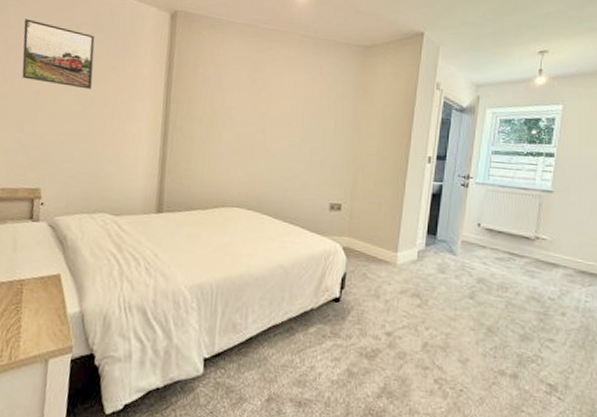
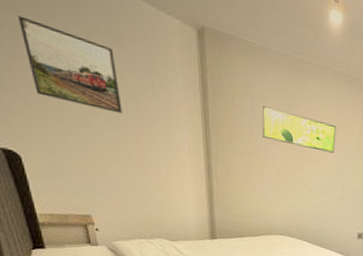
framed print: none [223,72,304,114] -> present [262,106,337,153]

